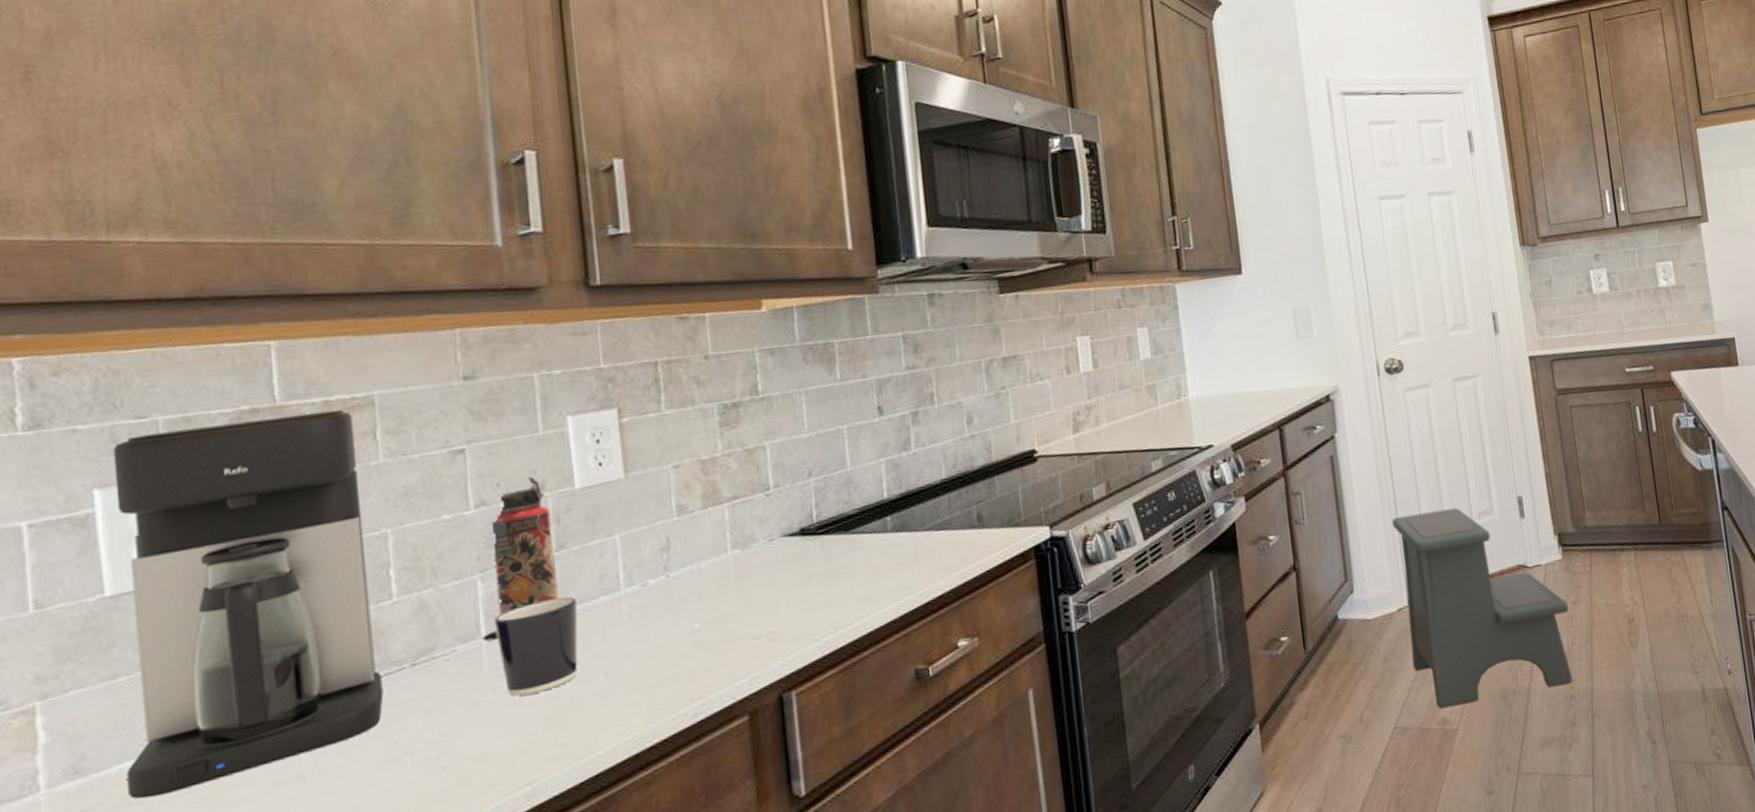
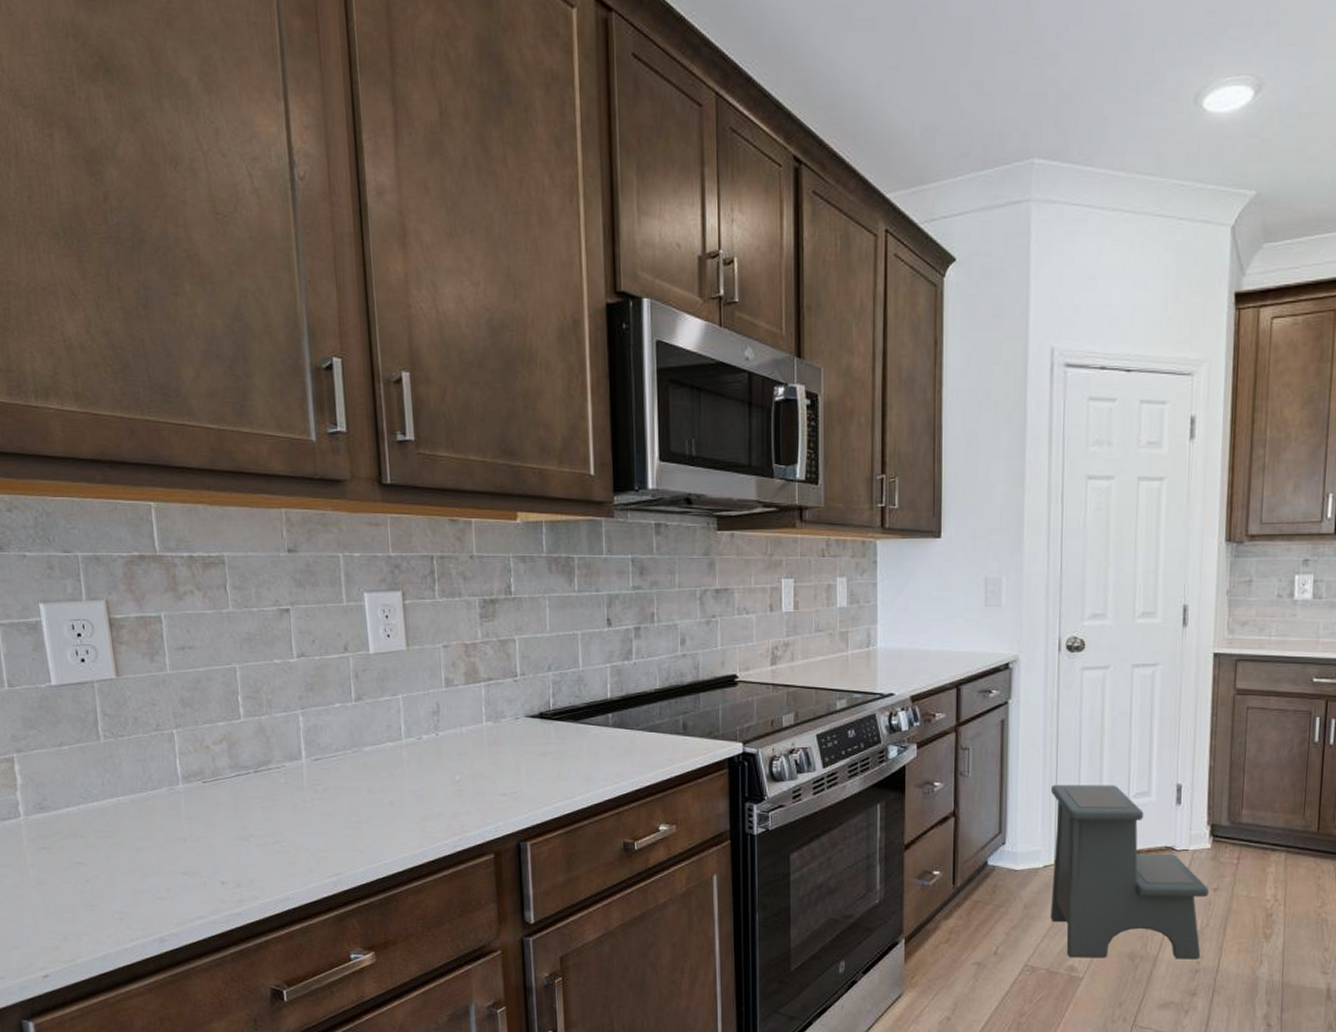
coffee maker: present [112,409,384,799] -> none [50,564,236,835]
canister: present [481,477,558,643] -> none [302,639,357,765]
mug: present [494,596,578,697] -> none [311,738,371,808]

